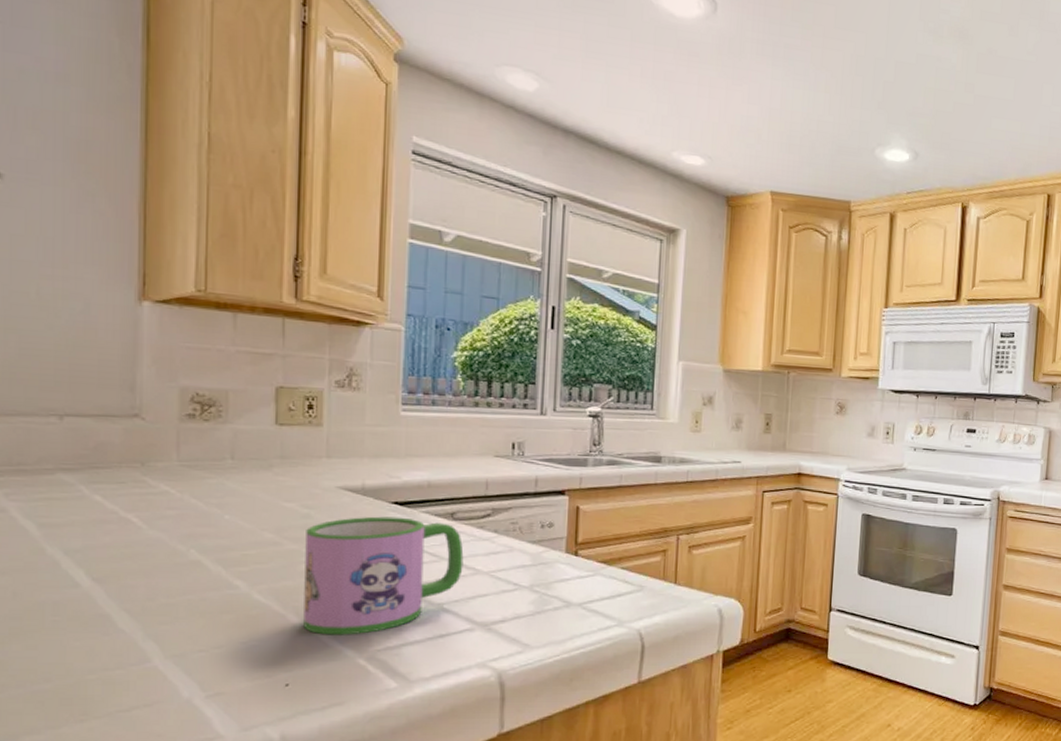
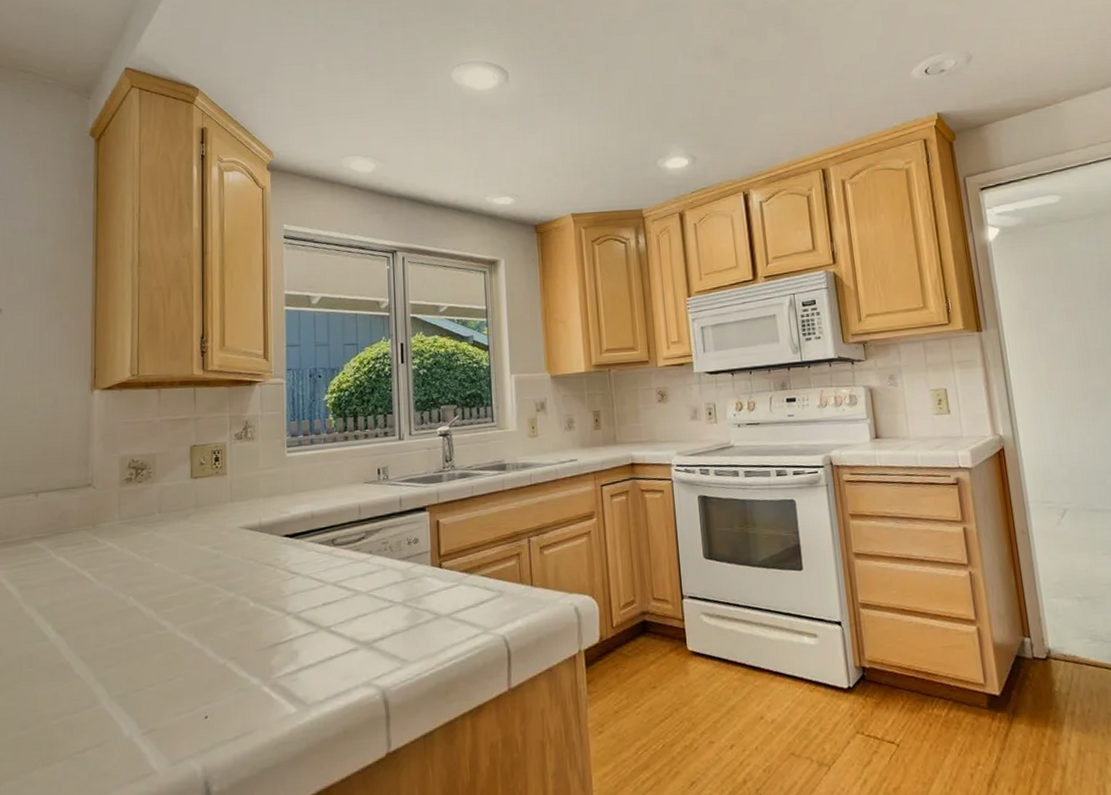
mug: present [303,516,464,635] -> none [217,548,345,666]

